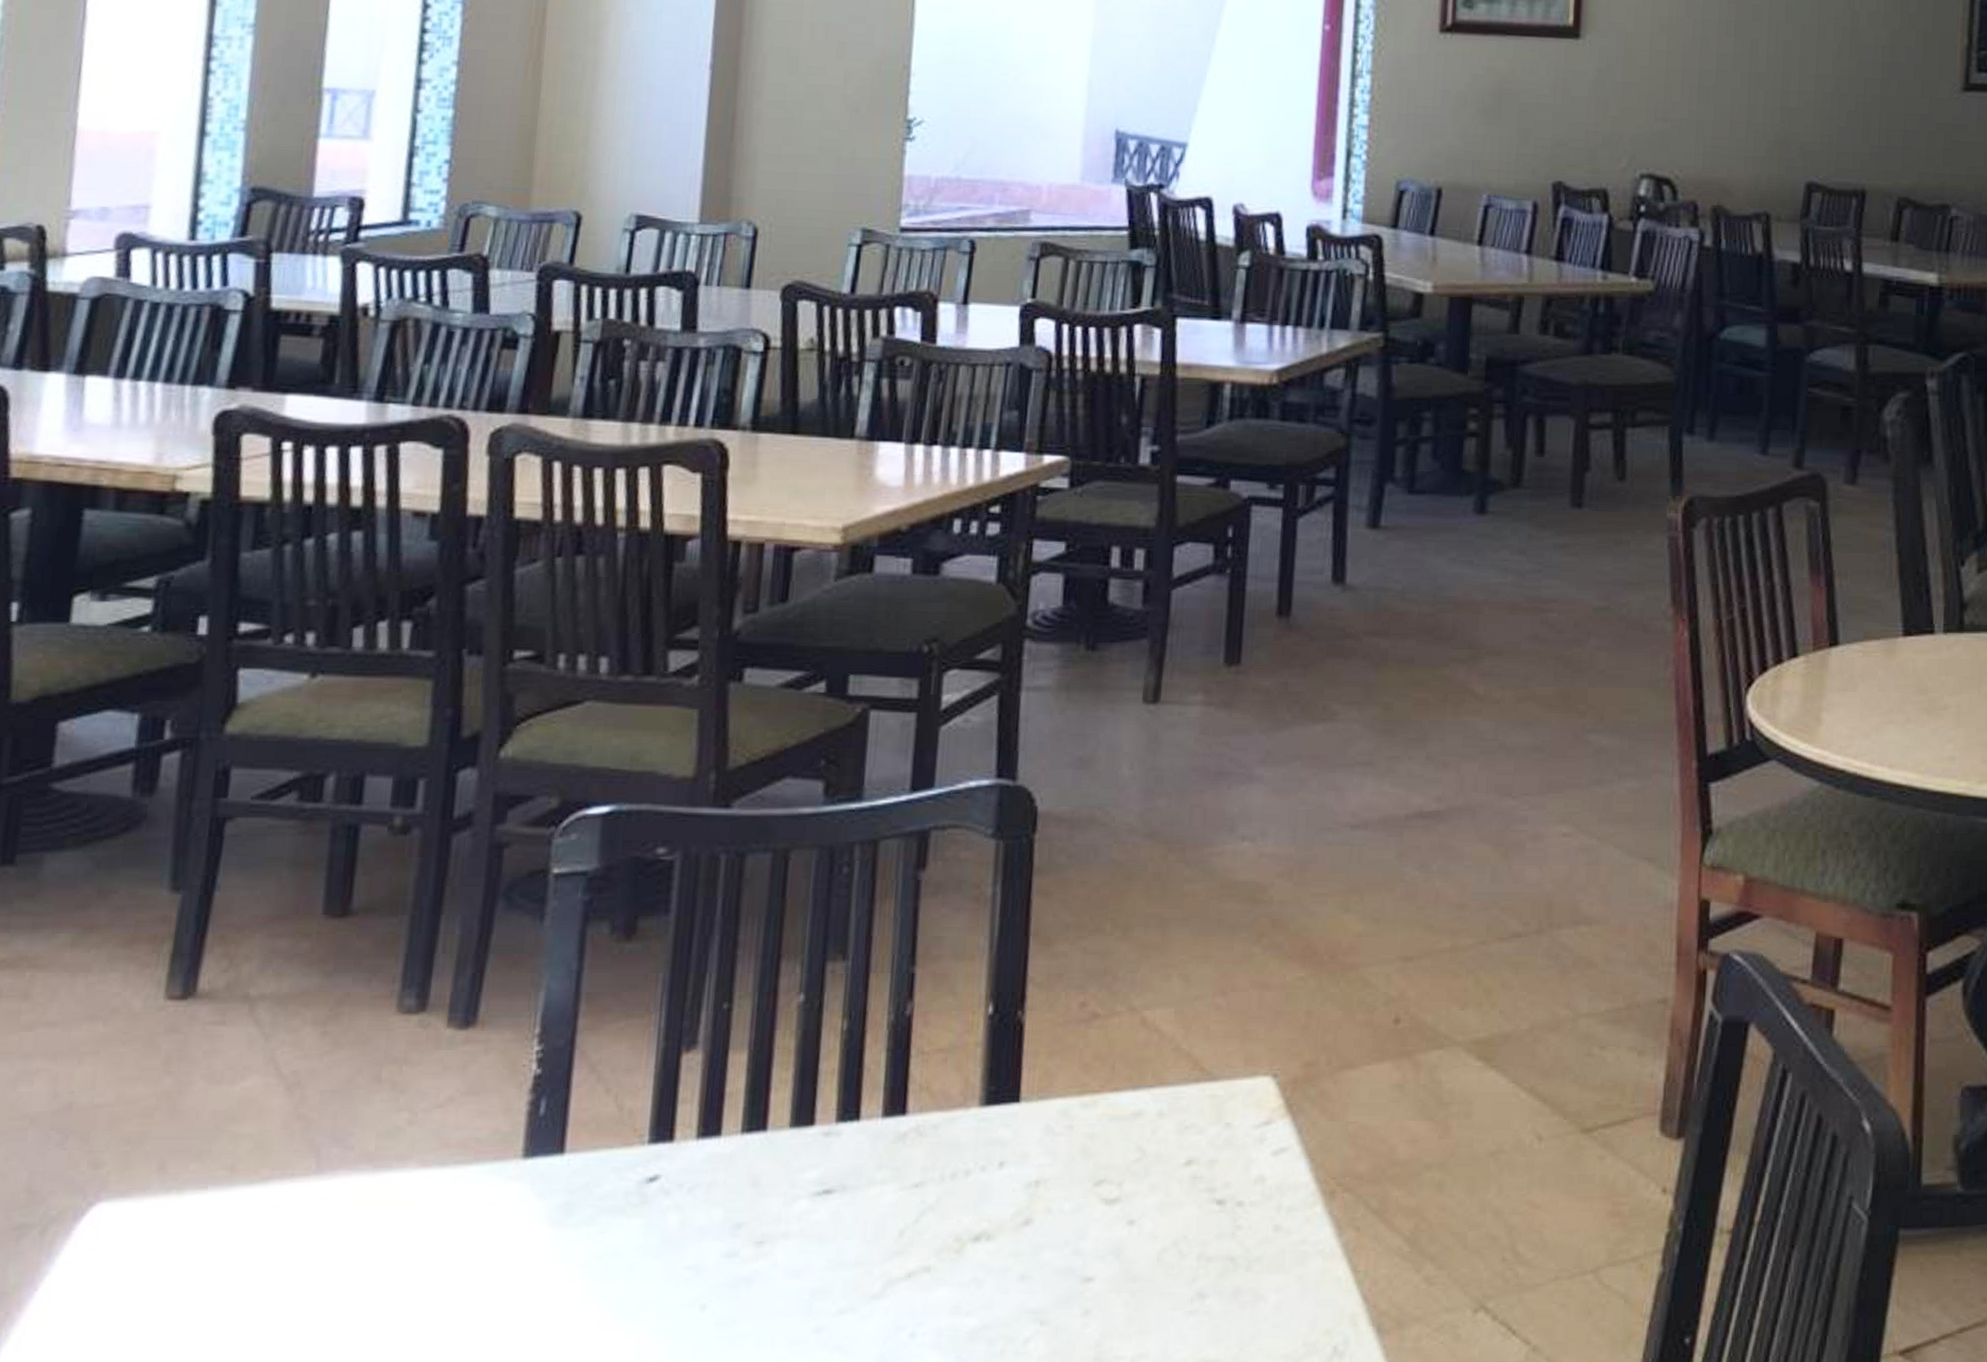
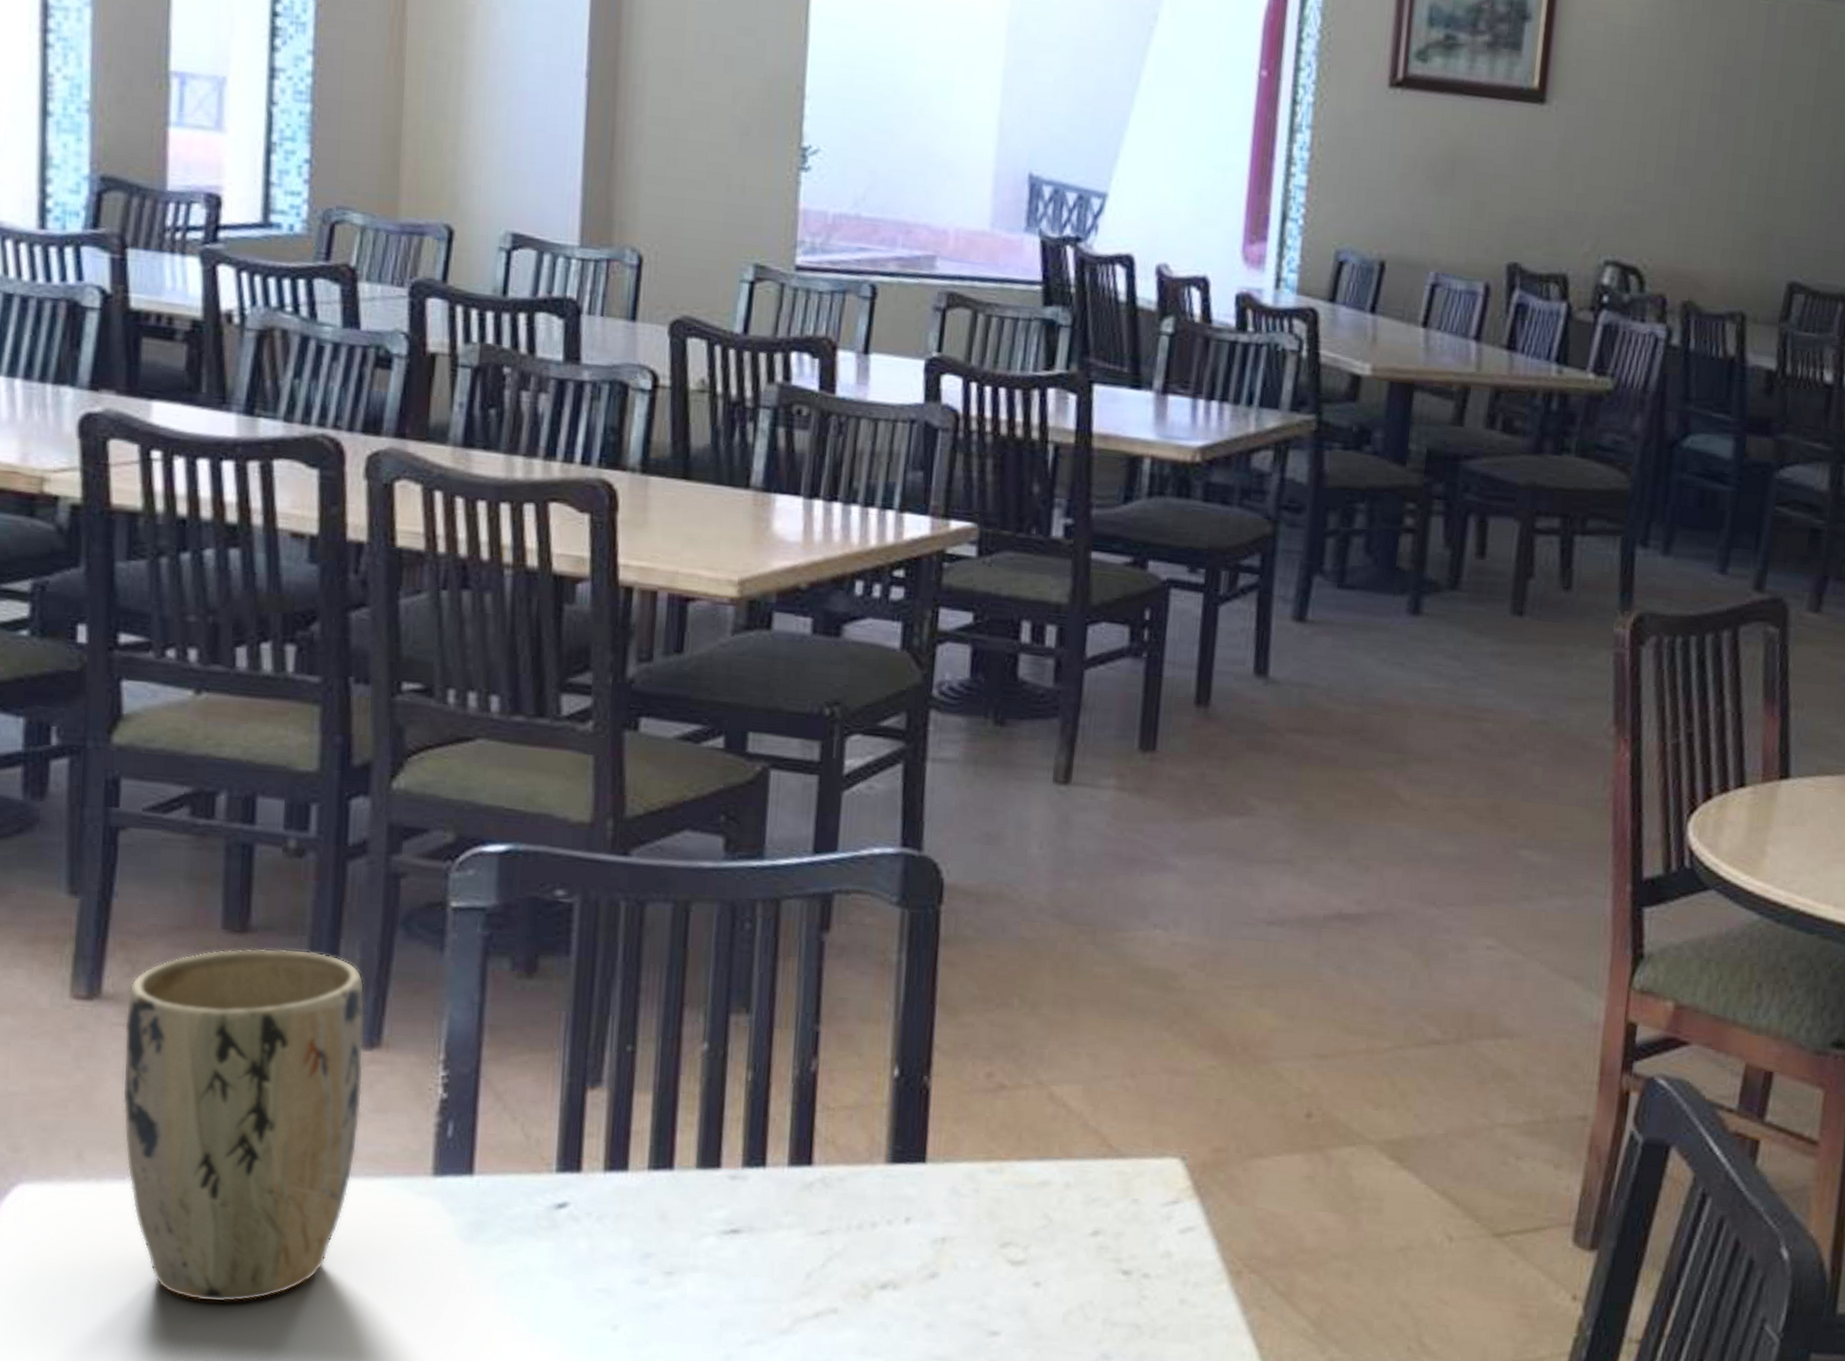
plant pot: none [209,931,463,1316] -> present [122,948,365,1303]

